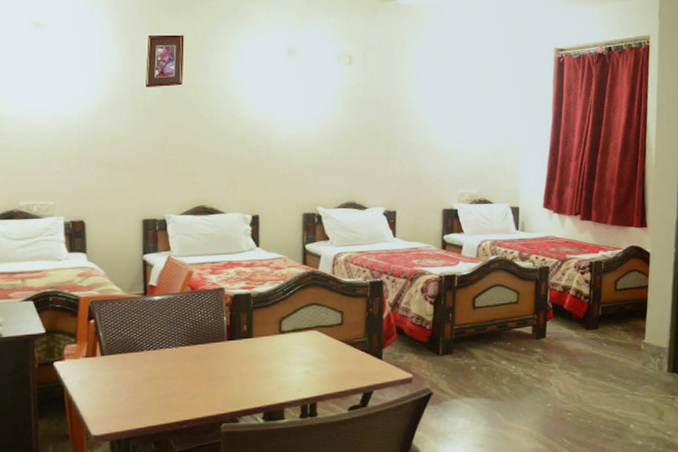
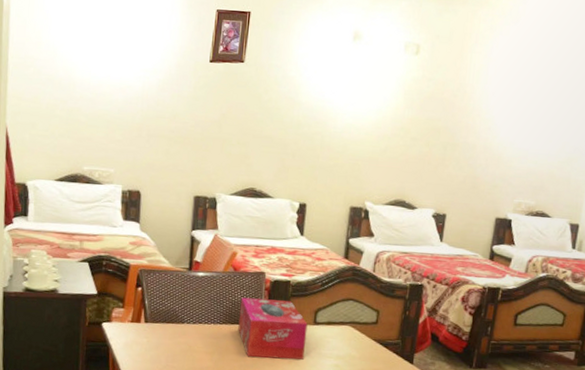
tissue box: none [201,314,274,376] -> present [238,297,308,360]

